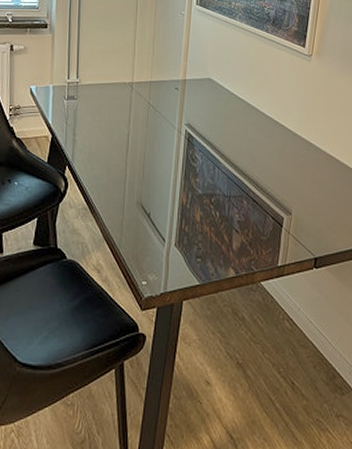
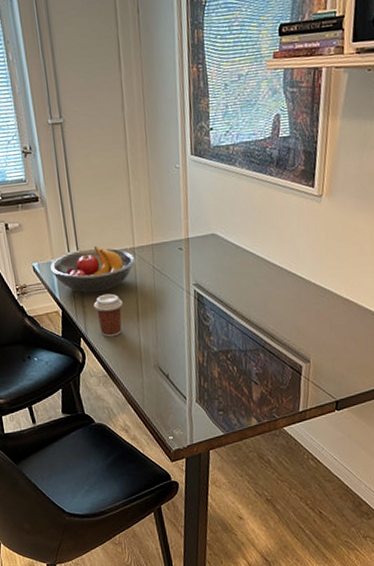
fruit bowl: none [47,76,133,121] -> present [49,245,136,293]
coffee cup: none [84,124,114,168] -> present [93,293,123,337]

